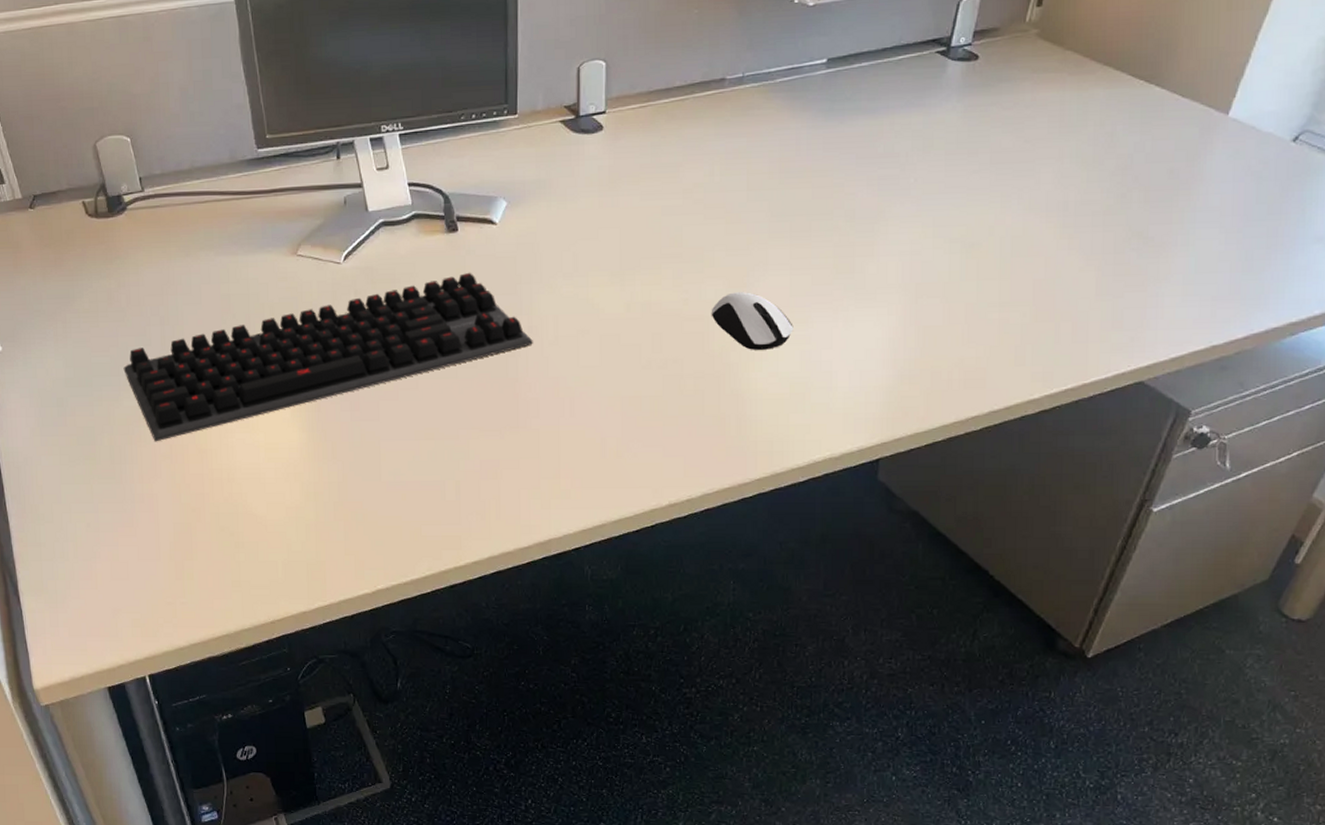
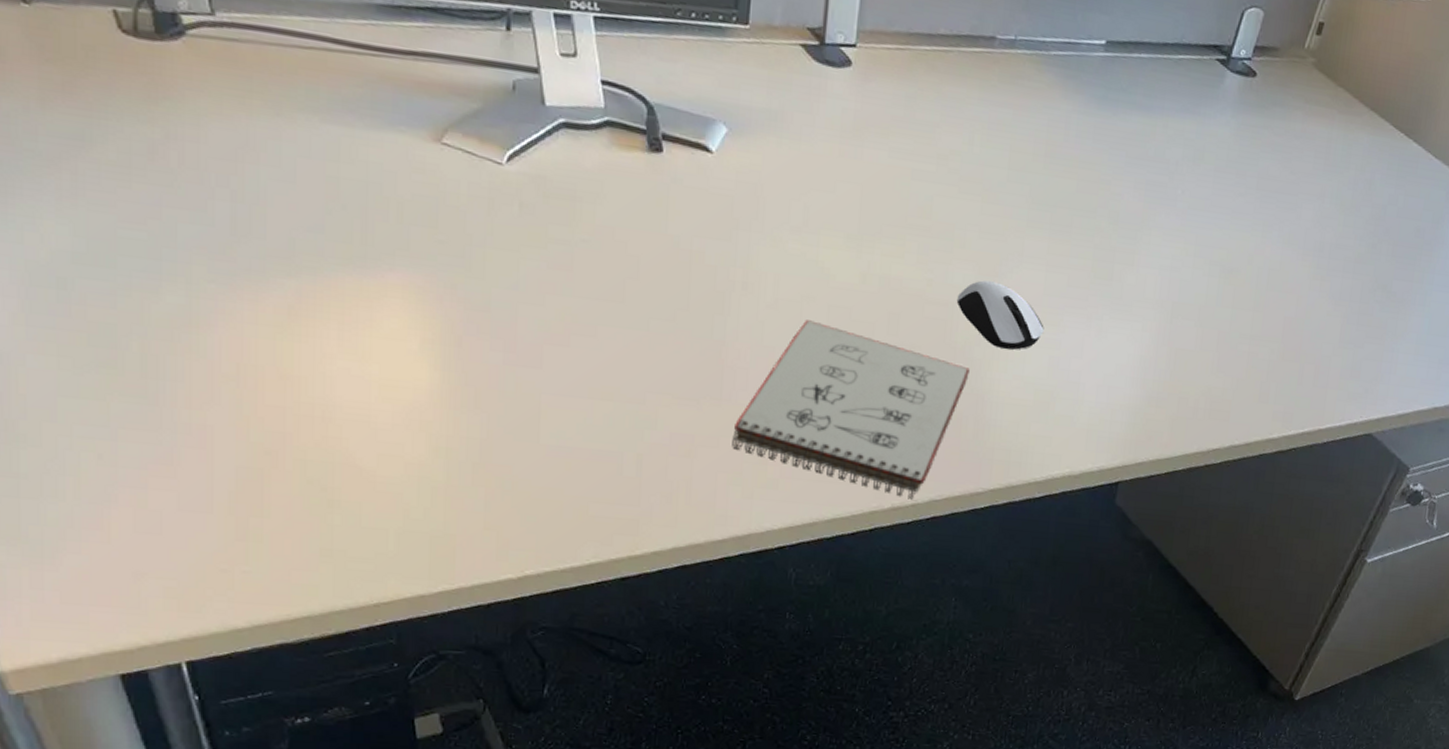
computer keyboard: present [123,272,533,442] -> none [168,204,747,357]
notepad: none [530,350,728,496] -> present [732,320,970,500]

